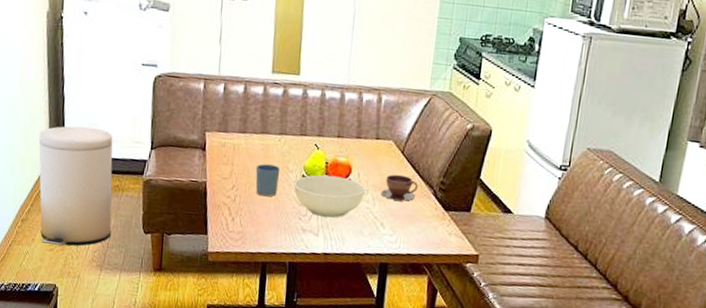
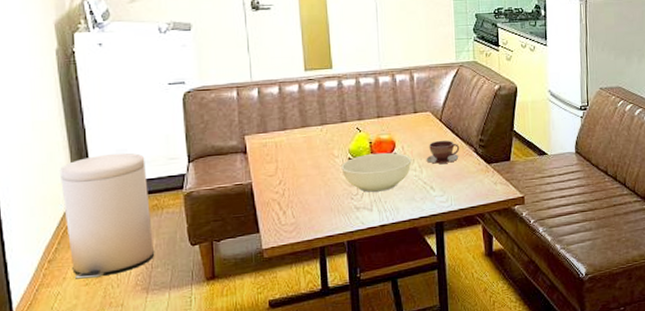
mug: present [255,163,281,197] -> none [302,154,326,185]

